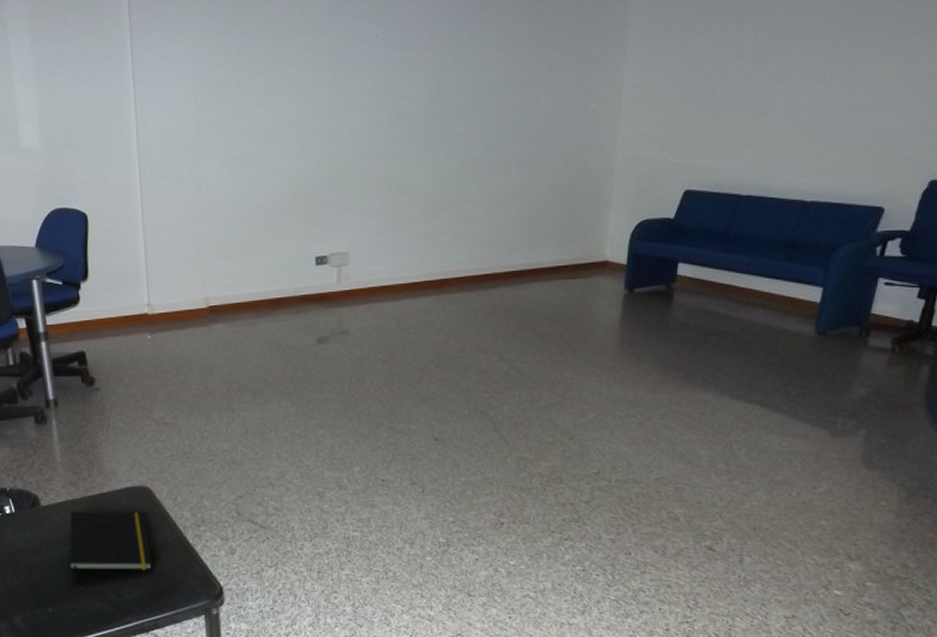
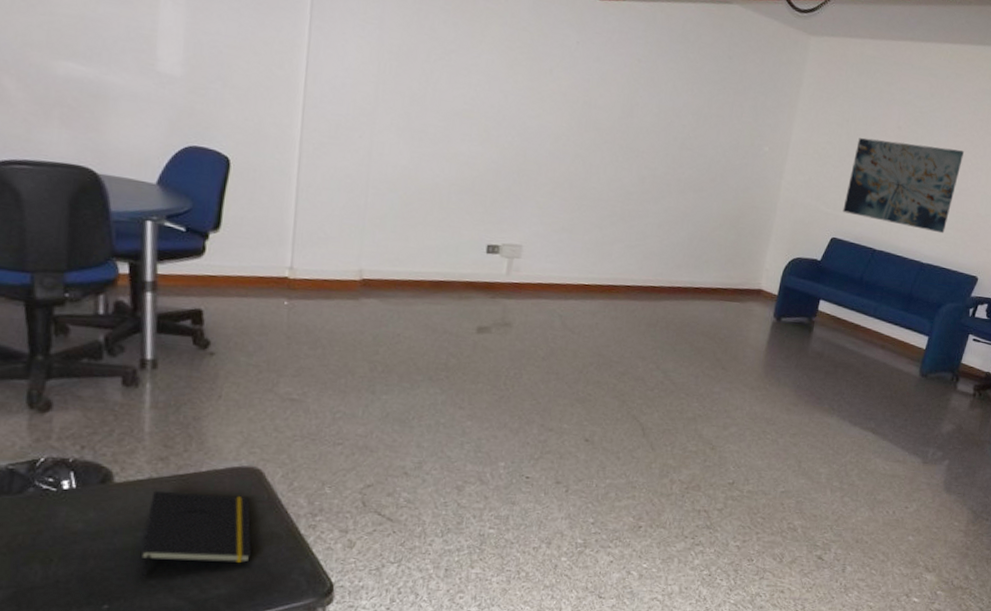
wall art: none [695,57,850,163] -> present [842,138,965,234]

